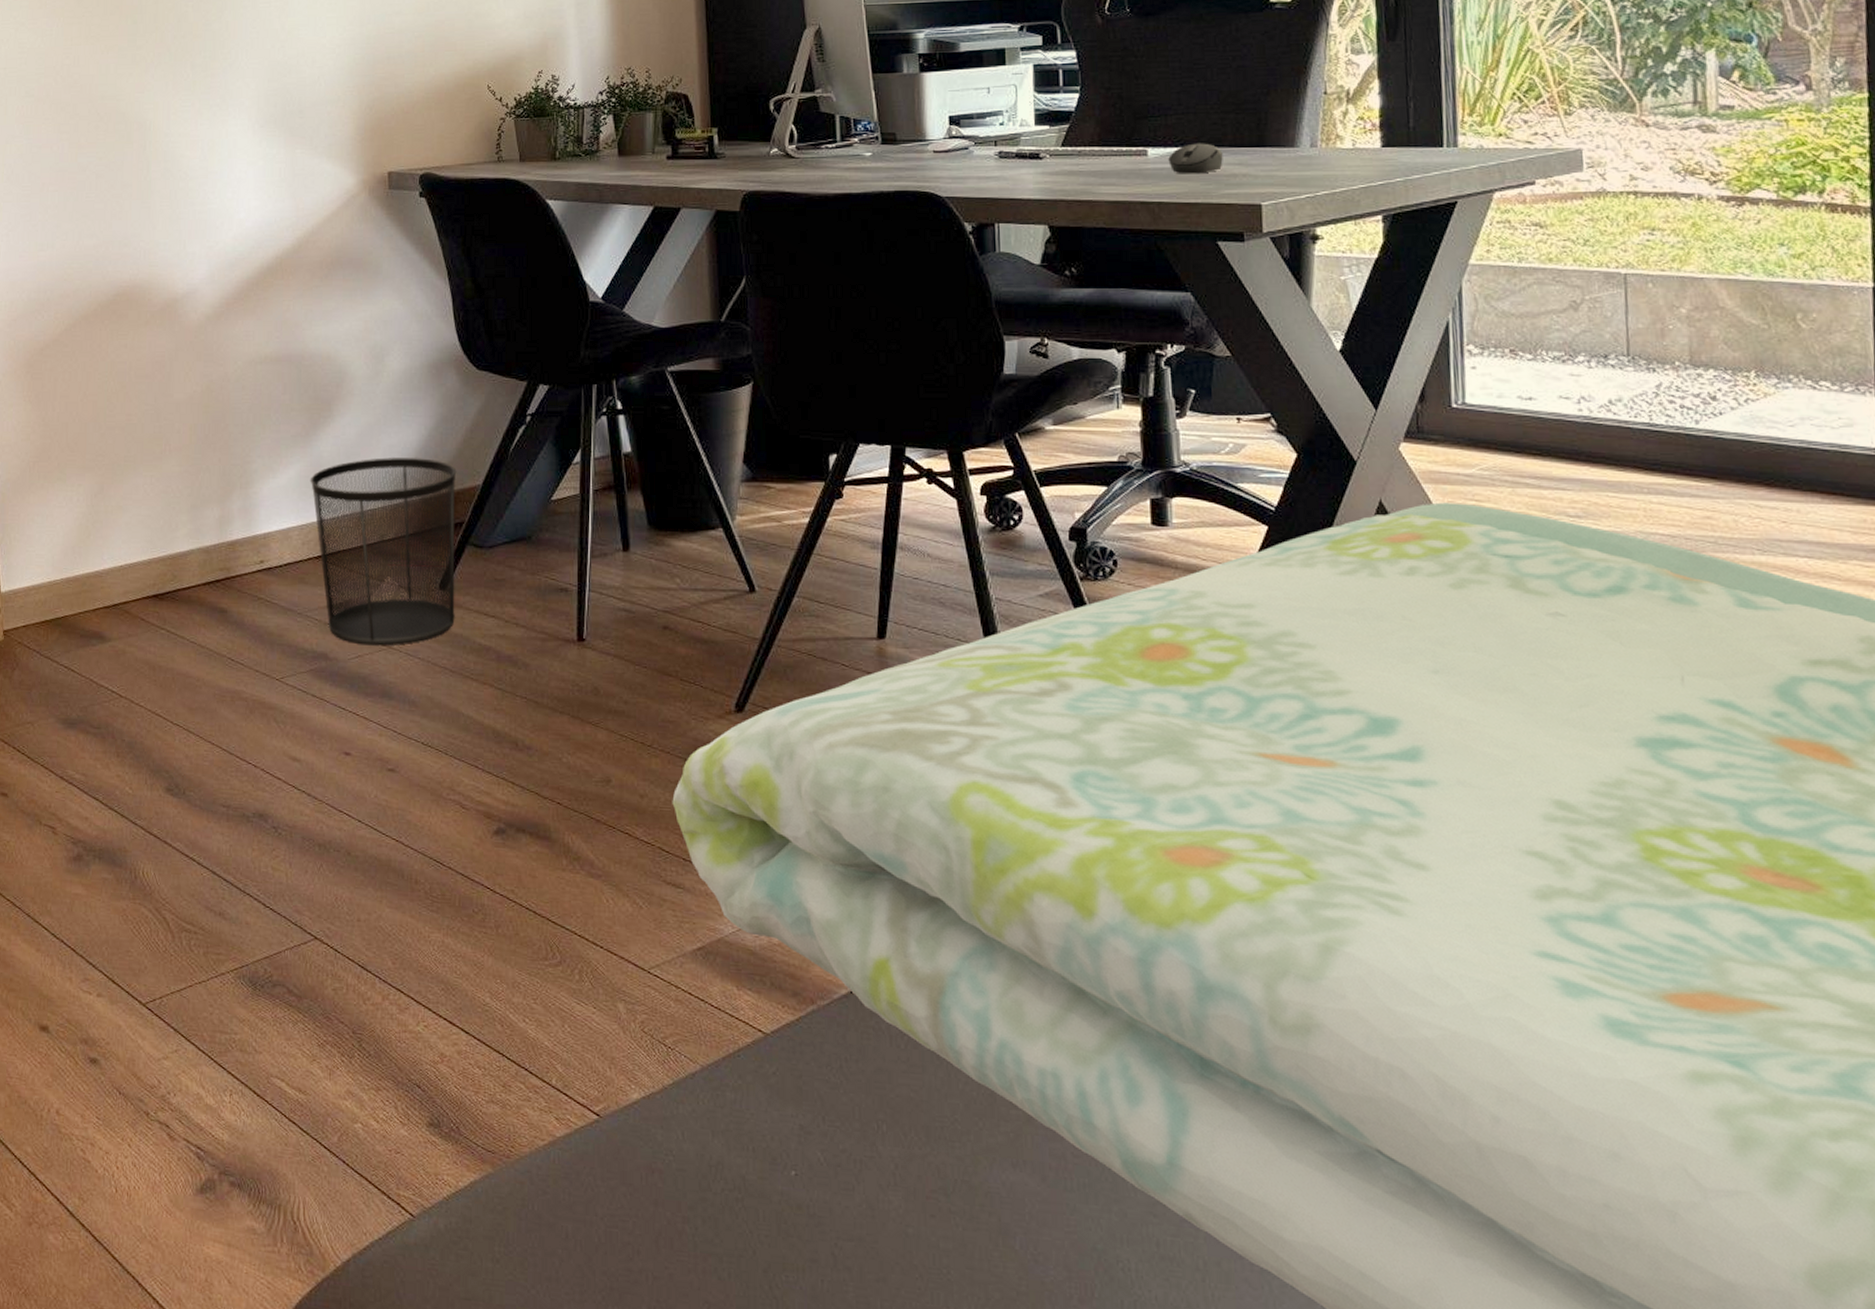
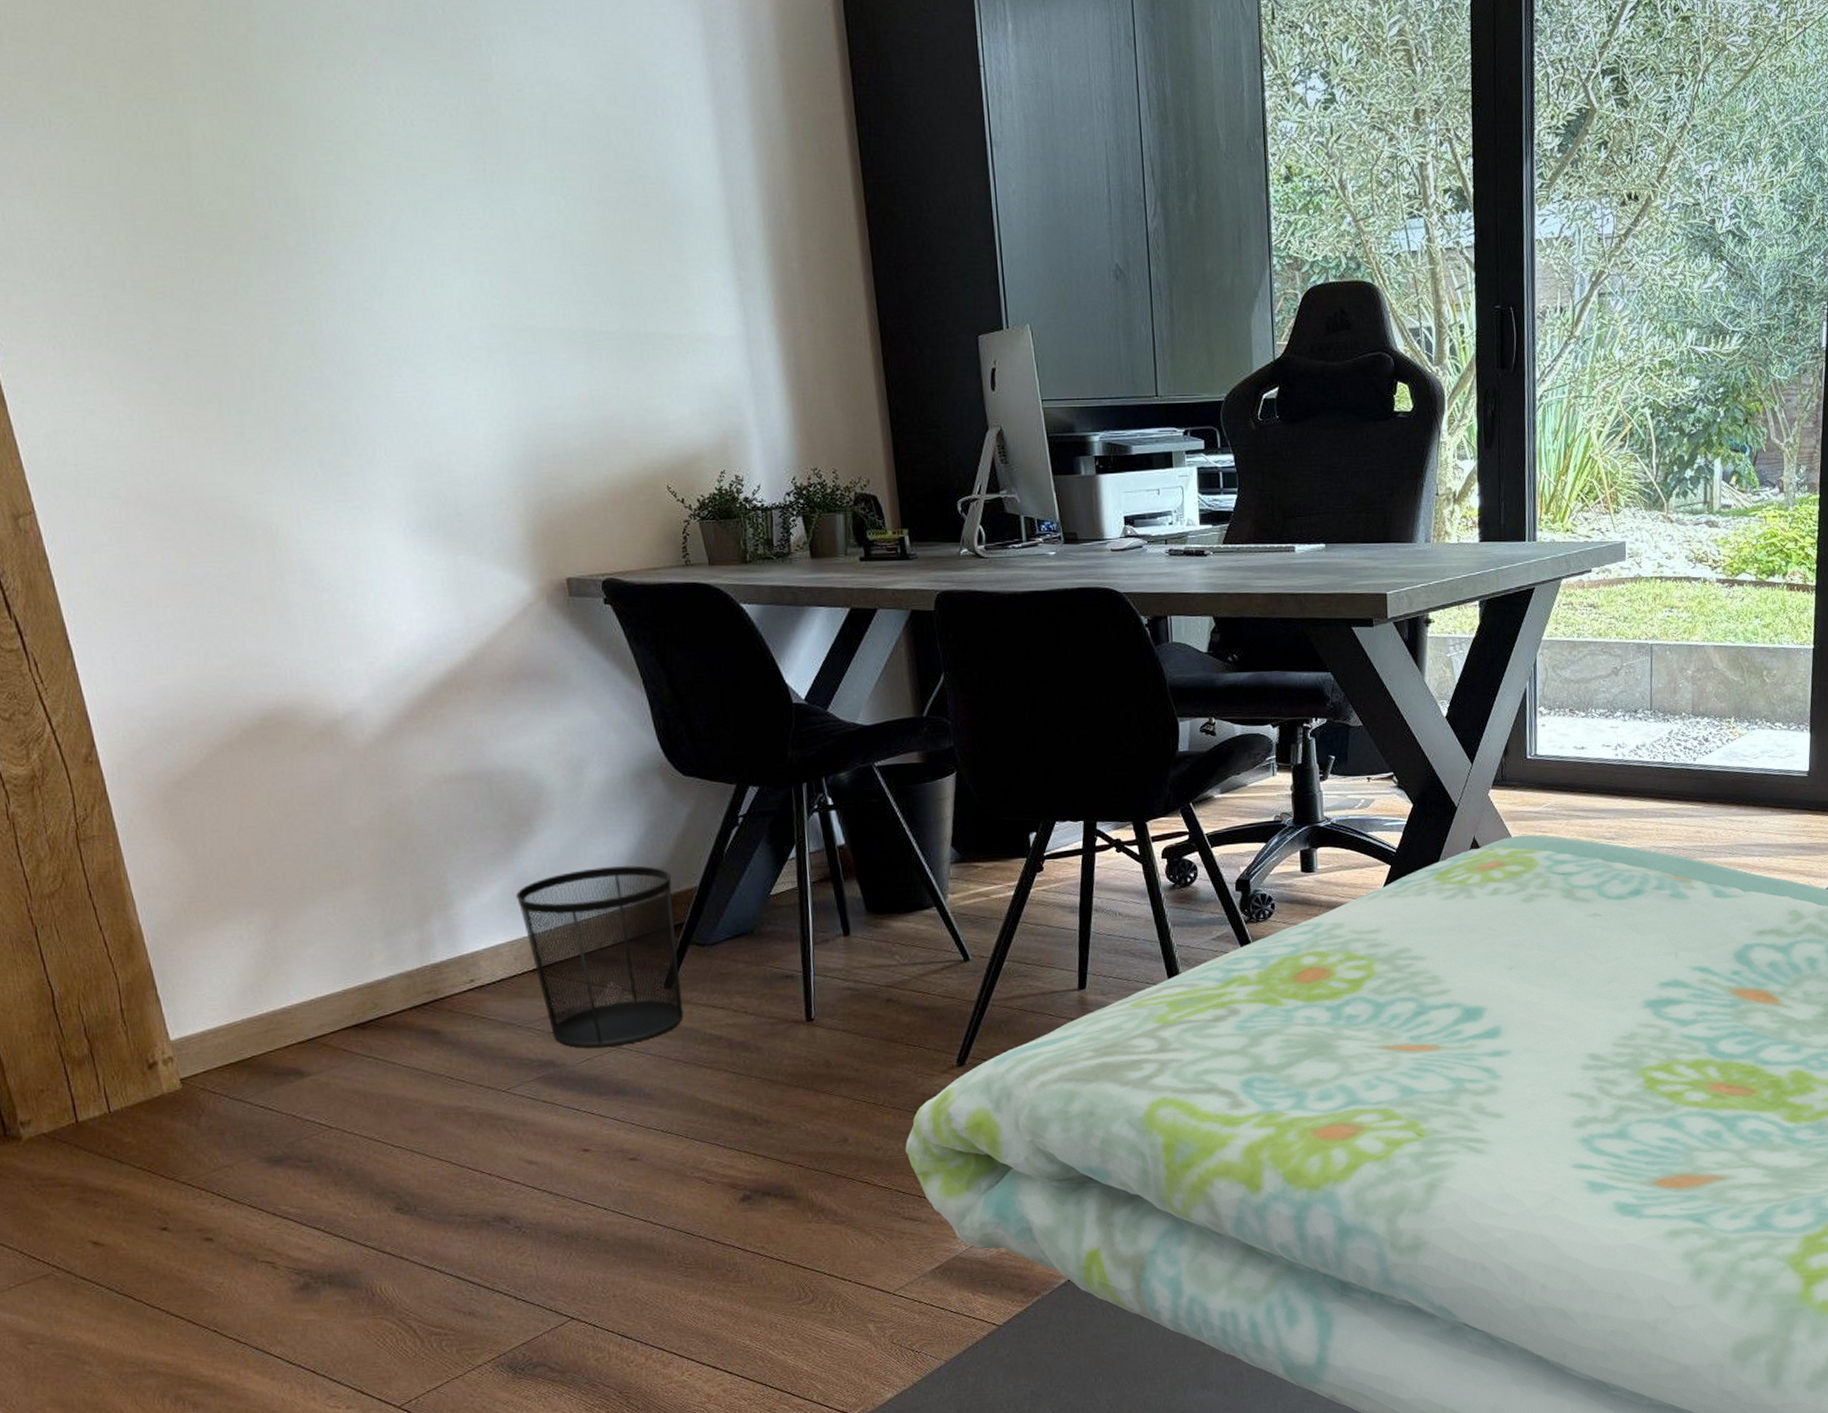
computer mouse: present [1168,143,1223,174] -> none [1312,539,1356,568]

